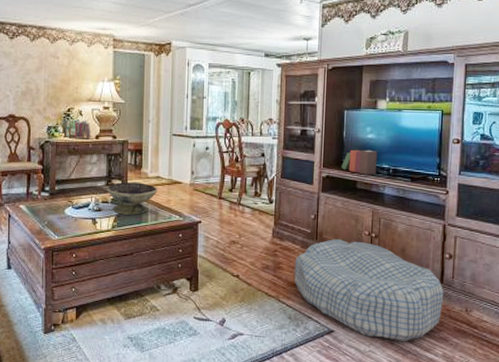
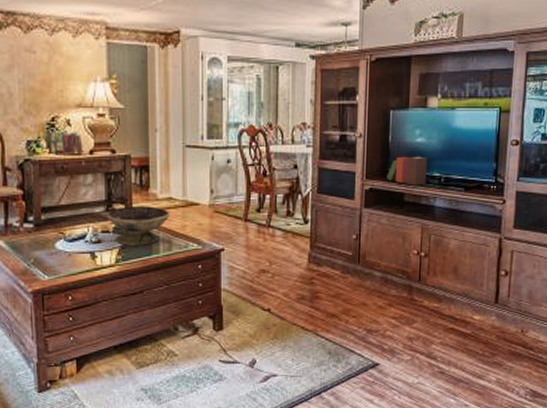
dog bed: present [294,239,444,342] -> none [333,261,499,371]

